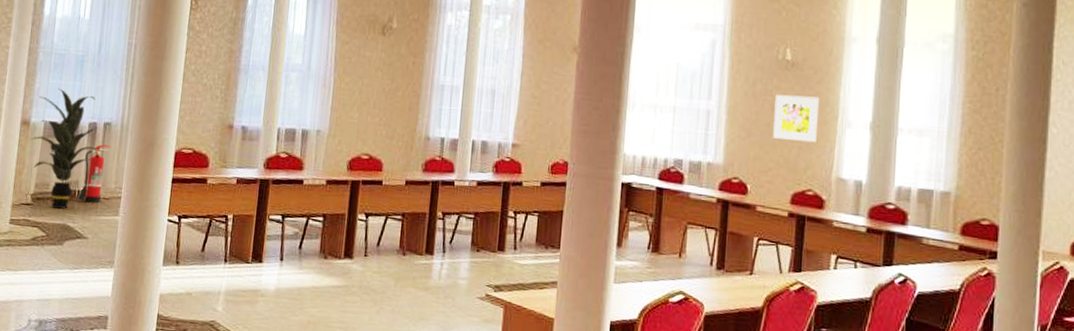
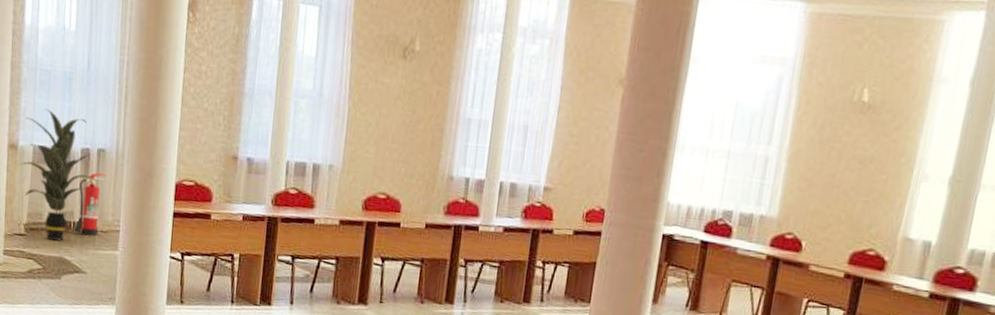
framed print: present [773,94,820,143] -> none [837,140,896,198]

